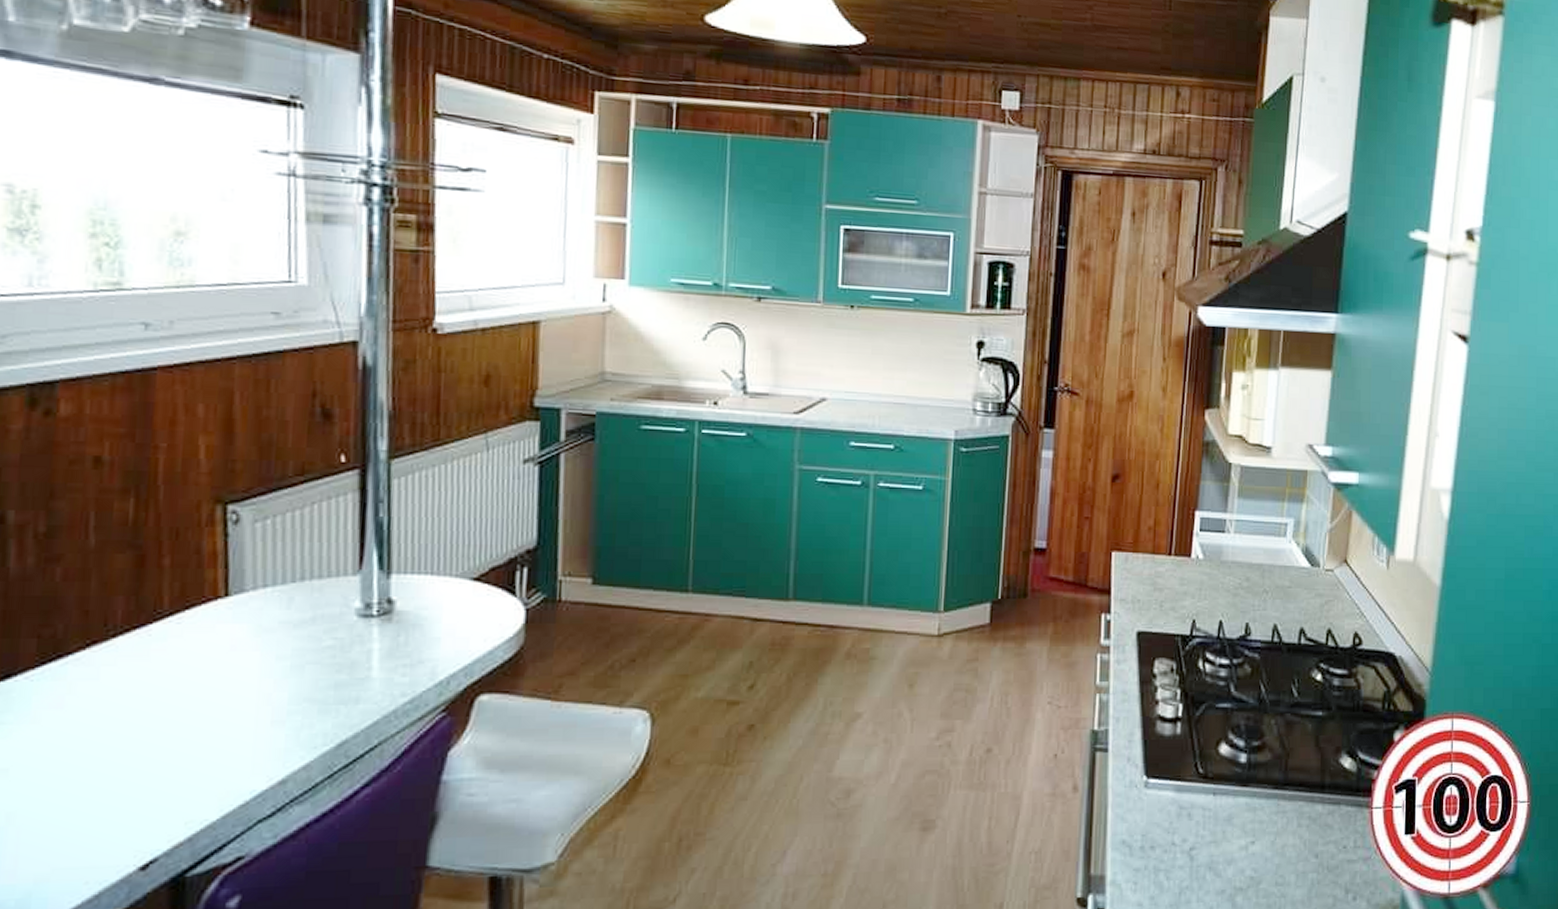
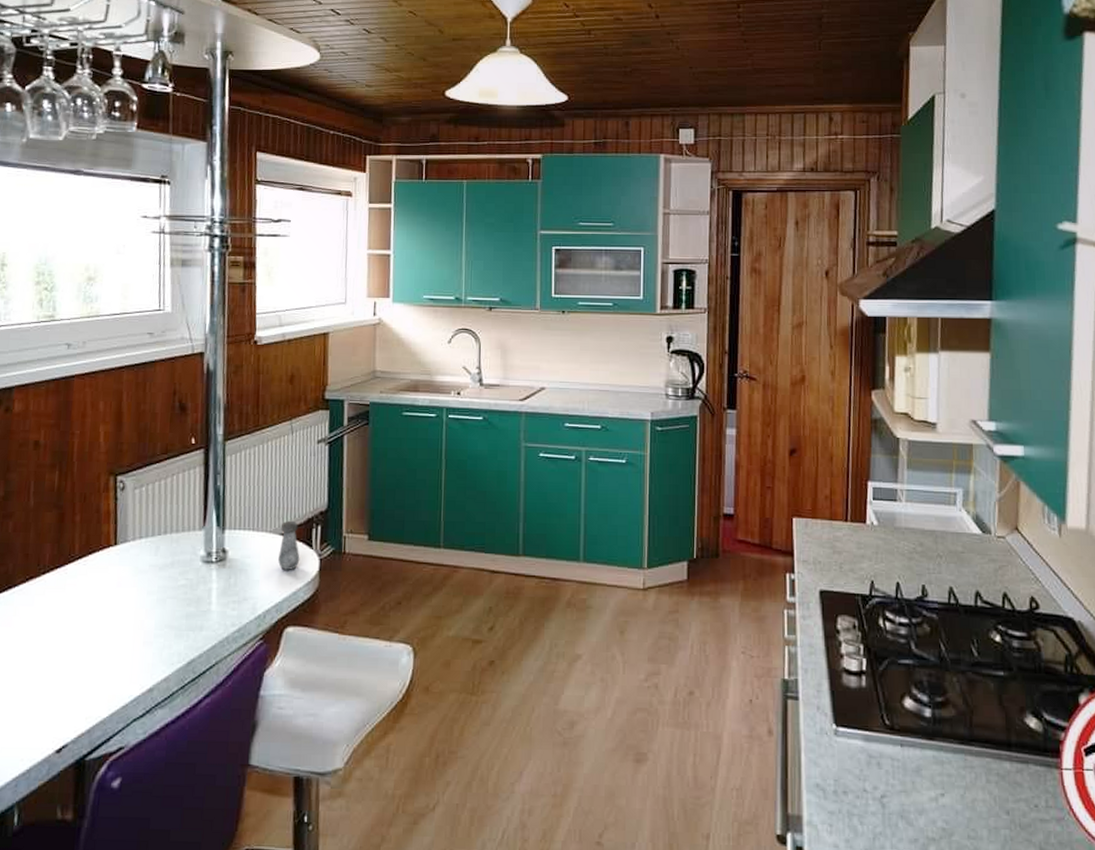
salt shaker: none [468,561,499,624] -> present [278,520,300,570]

